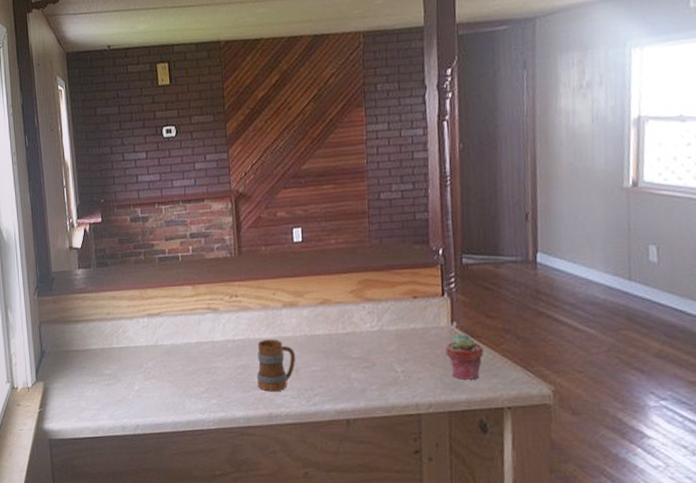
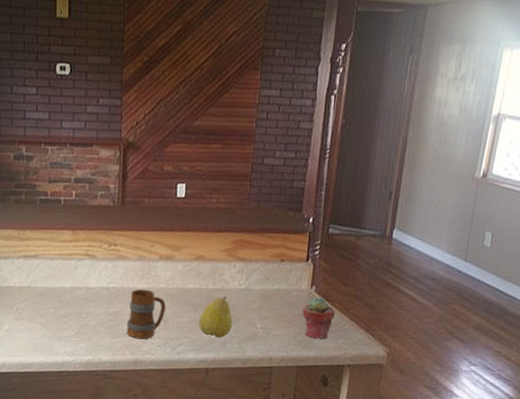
fruit: none [332,340,370,385] -> present [198,296,233,338]

